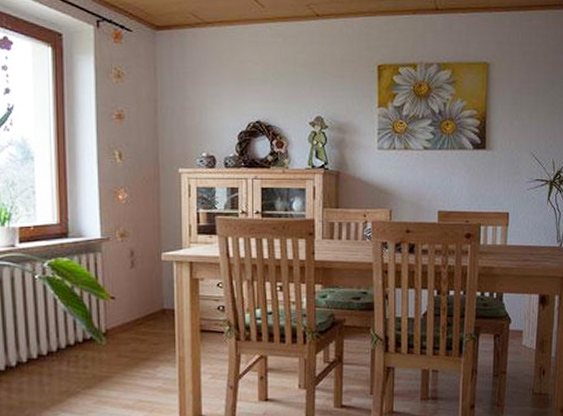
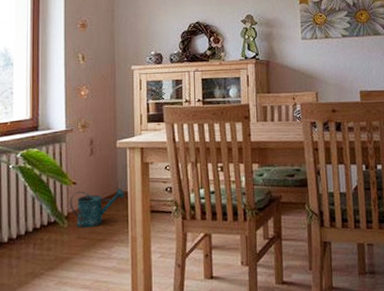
watering can: none [108,304,171,346] -> present [70,187,124,228]

